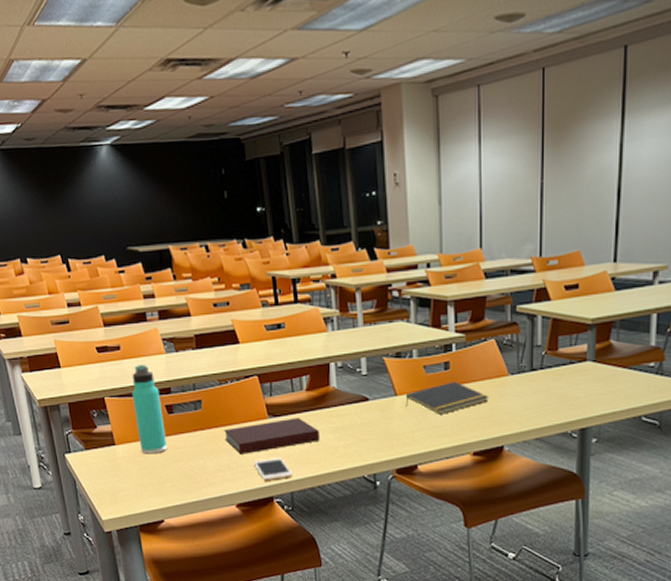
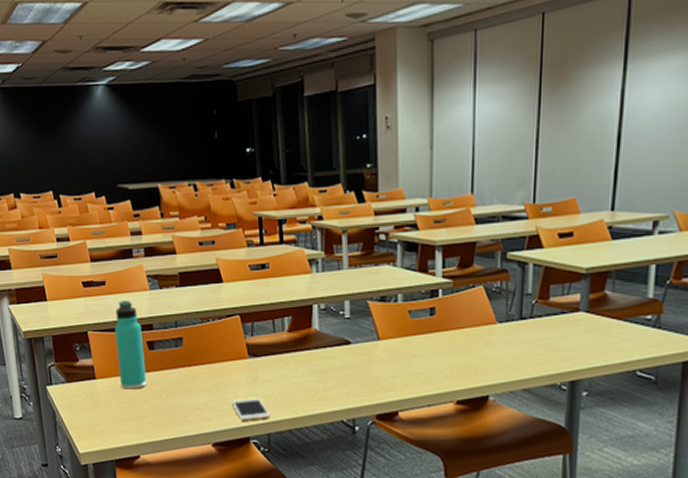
notebook: present [224,417,320,454] -> none [203,358,299,393]
notepad: present [405,381,490,414] -> none [388,327,476,361]

